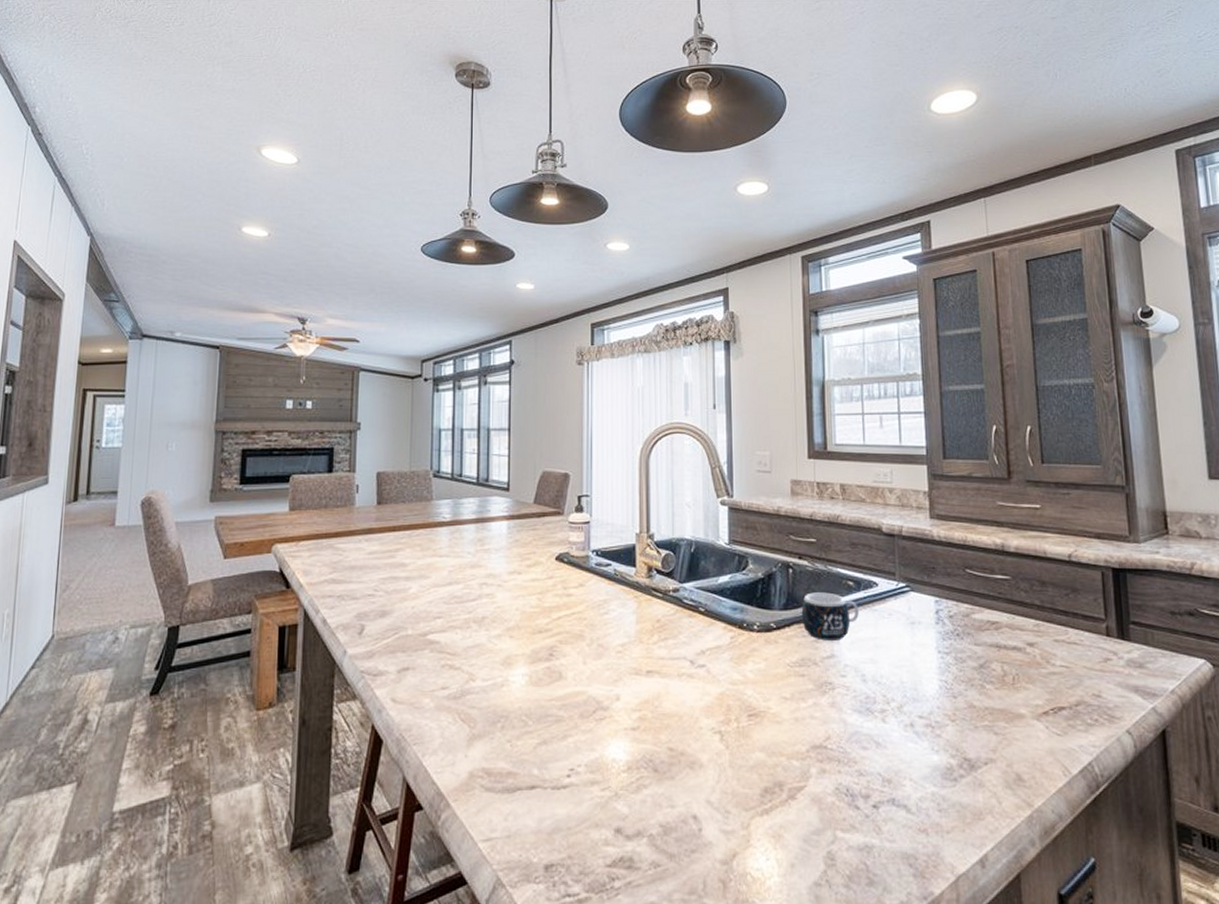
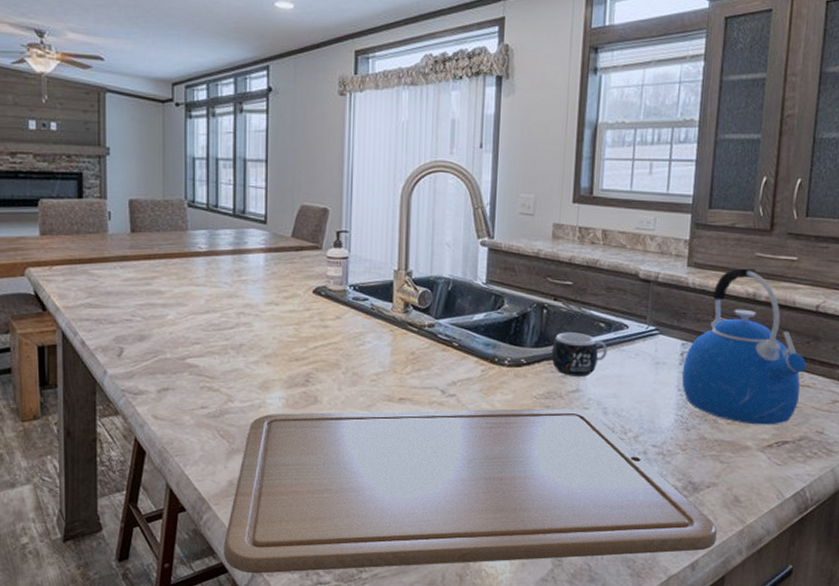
chopping board: none [463,677,1004,885] -> present [224,408,717,574]
kettle: none [940,518,1069,689] -> present [682,268,806,425]

